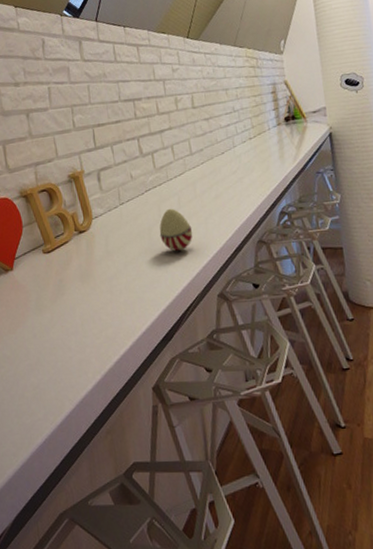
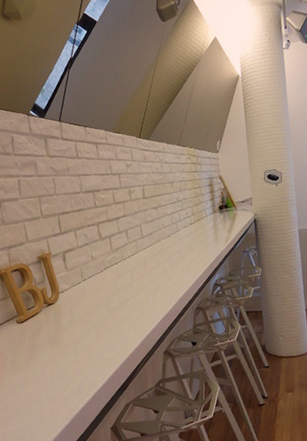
decorative egg: present [159,208,193,251] -> none [116,283,144,318]

